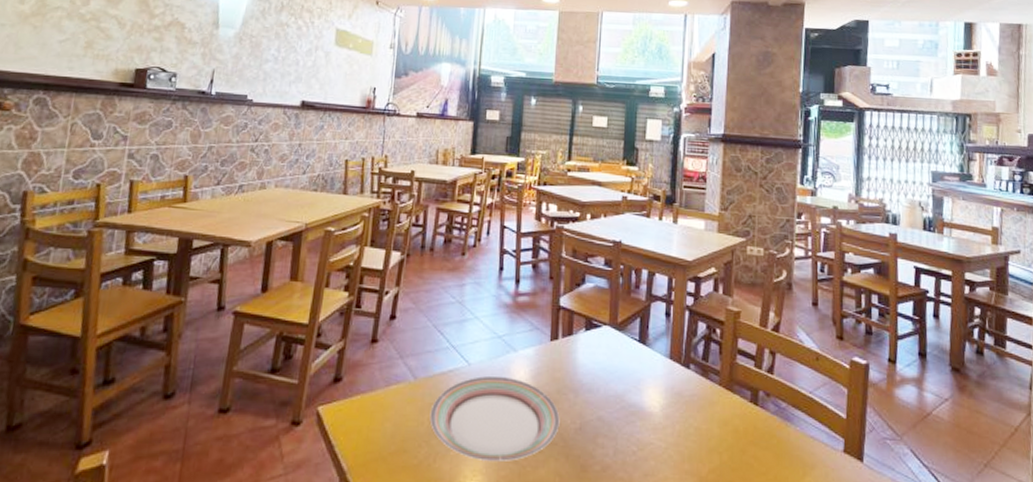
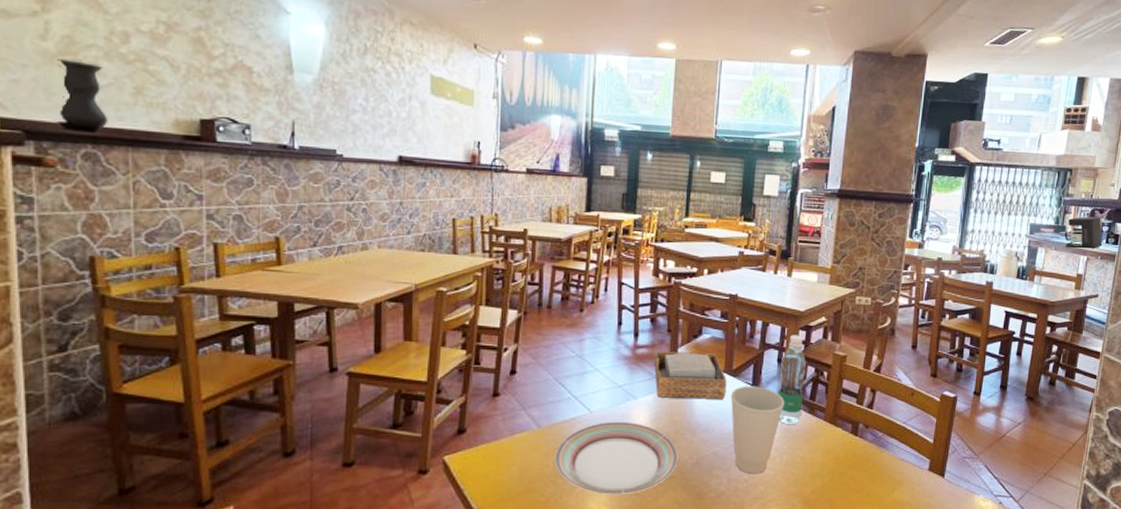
vase: none [16,19,64,81] -> present [53,59,107,133]
napkin holder: none [536,300,612,356] -> present [654,352,727,399]
cup: none [615,341,675,446] -> present [730,386,785,474]
bottle: none [666,286,697,388] -> present [777,335,807,424]
coffee maker: none [971,164,1017,200] -> present [1064,216,1103,249]

